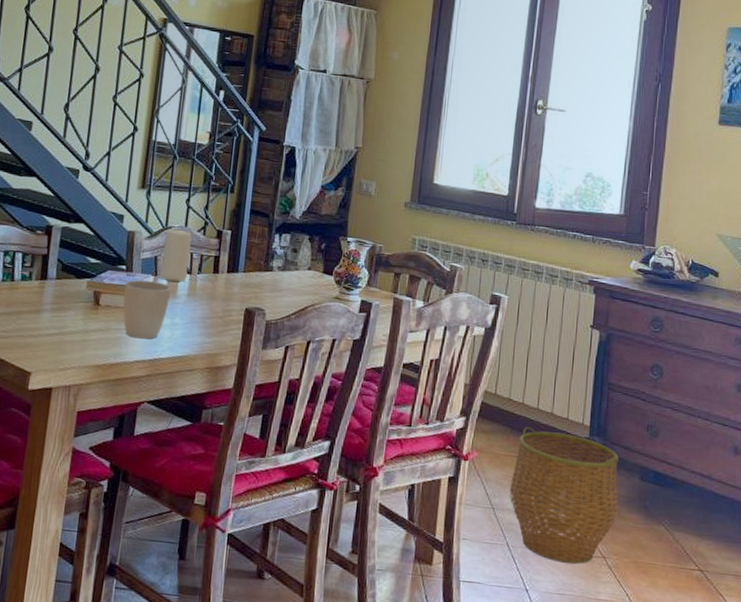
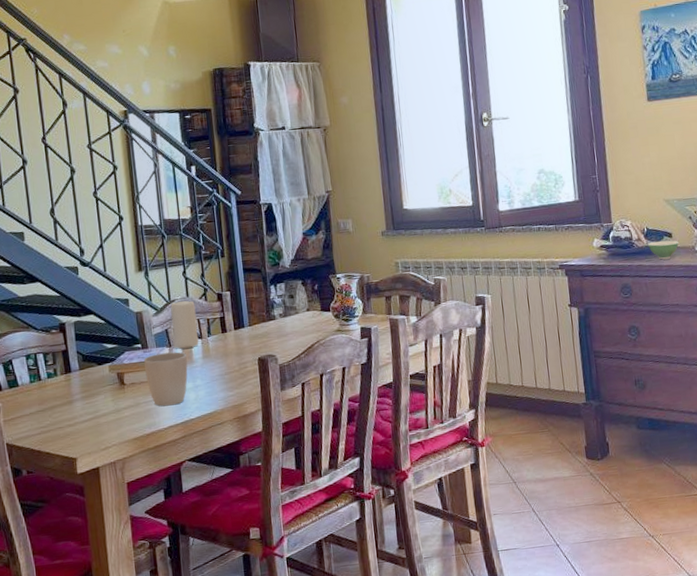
basket: present [509,427,620,564] -> none [525,403,623,515]
bowl: none [690,277,724,300] -> present [648,240,679,260]

